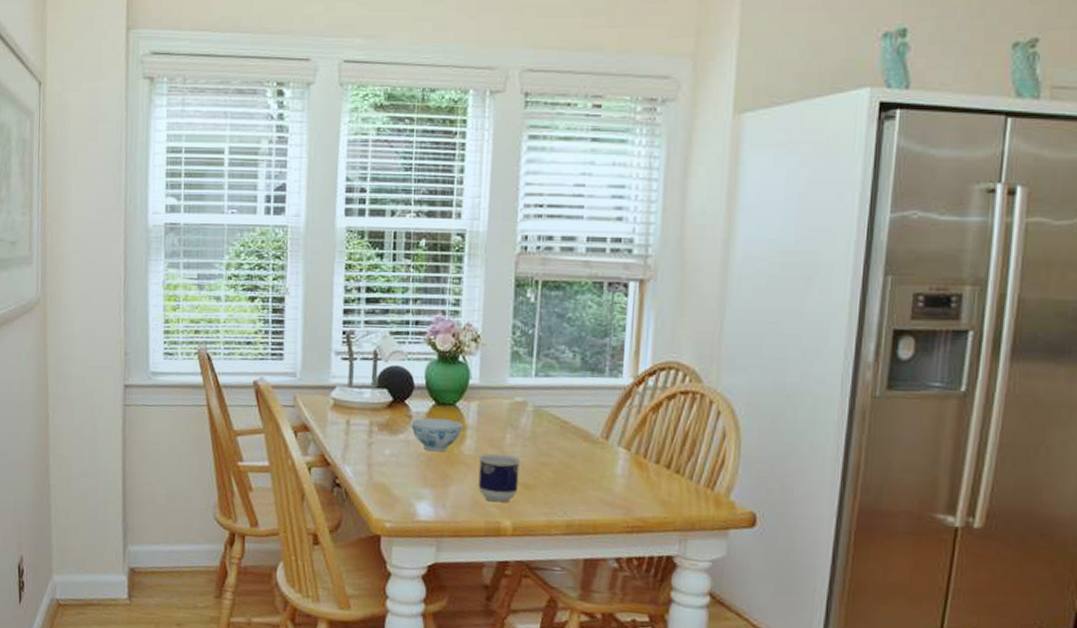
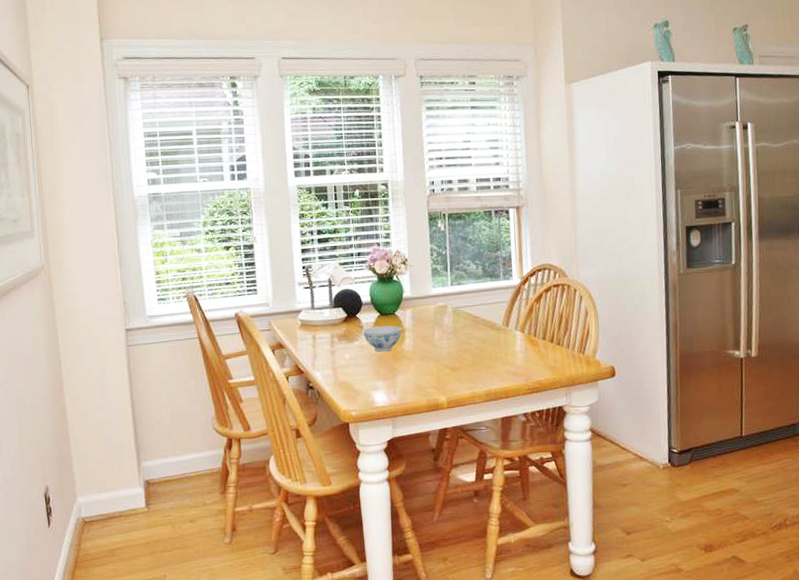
cup: present [478,453,521,503] -> none [417,347,448,384]

